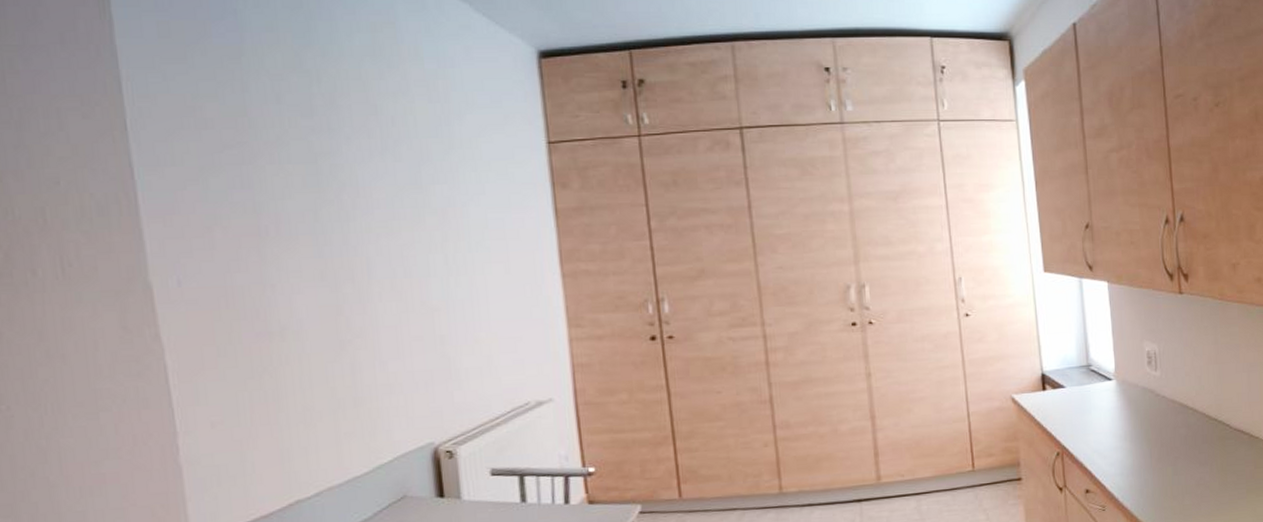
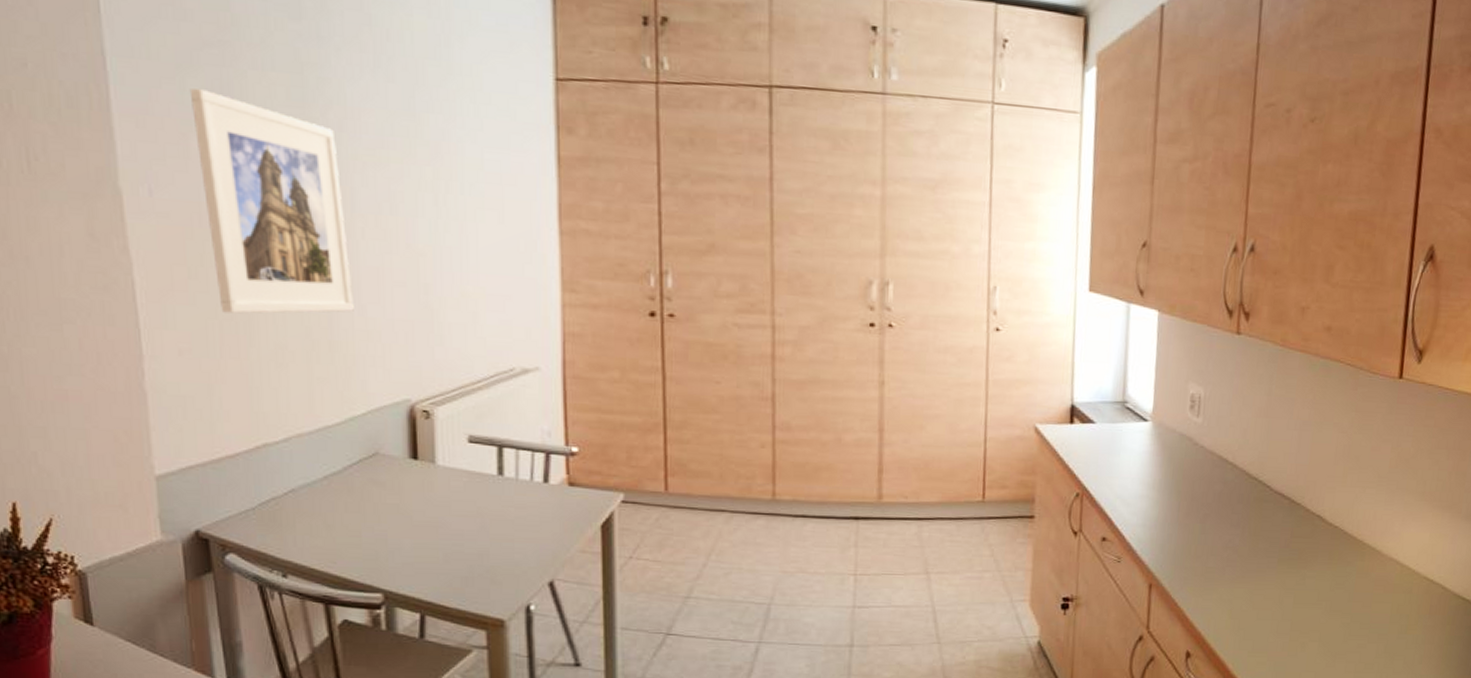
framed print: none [212,187,376,384] -> present [189,89,354,314]

